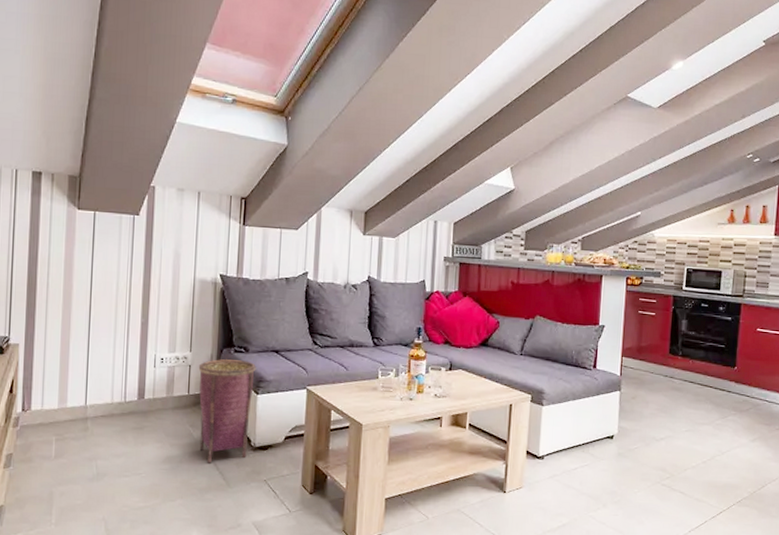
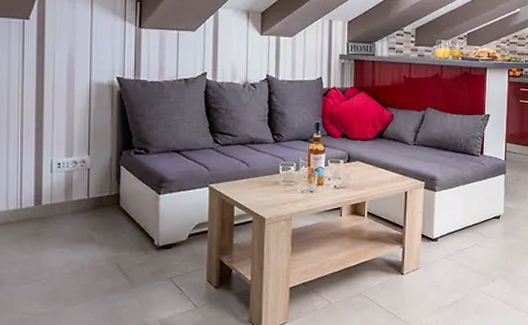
woven basket: present [198,359,256,464] -> none [97,161,157,265]

